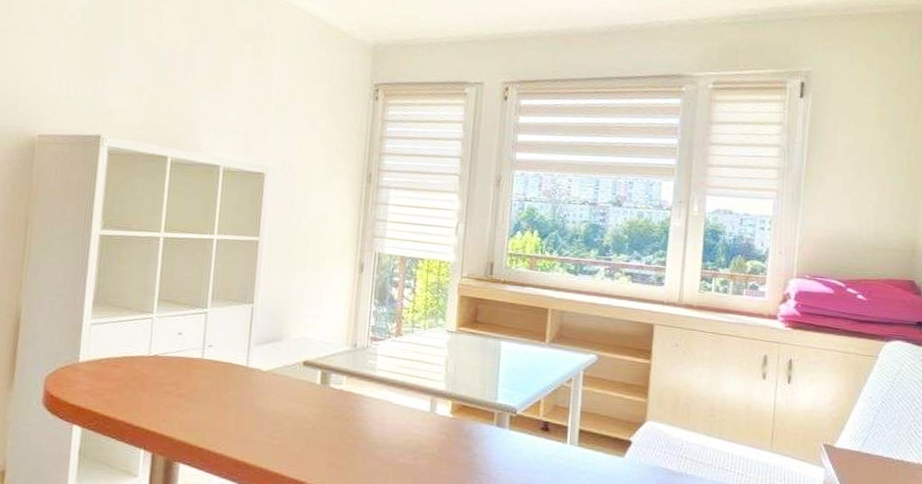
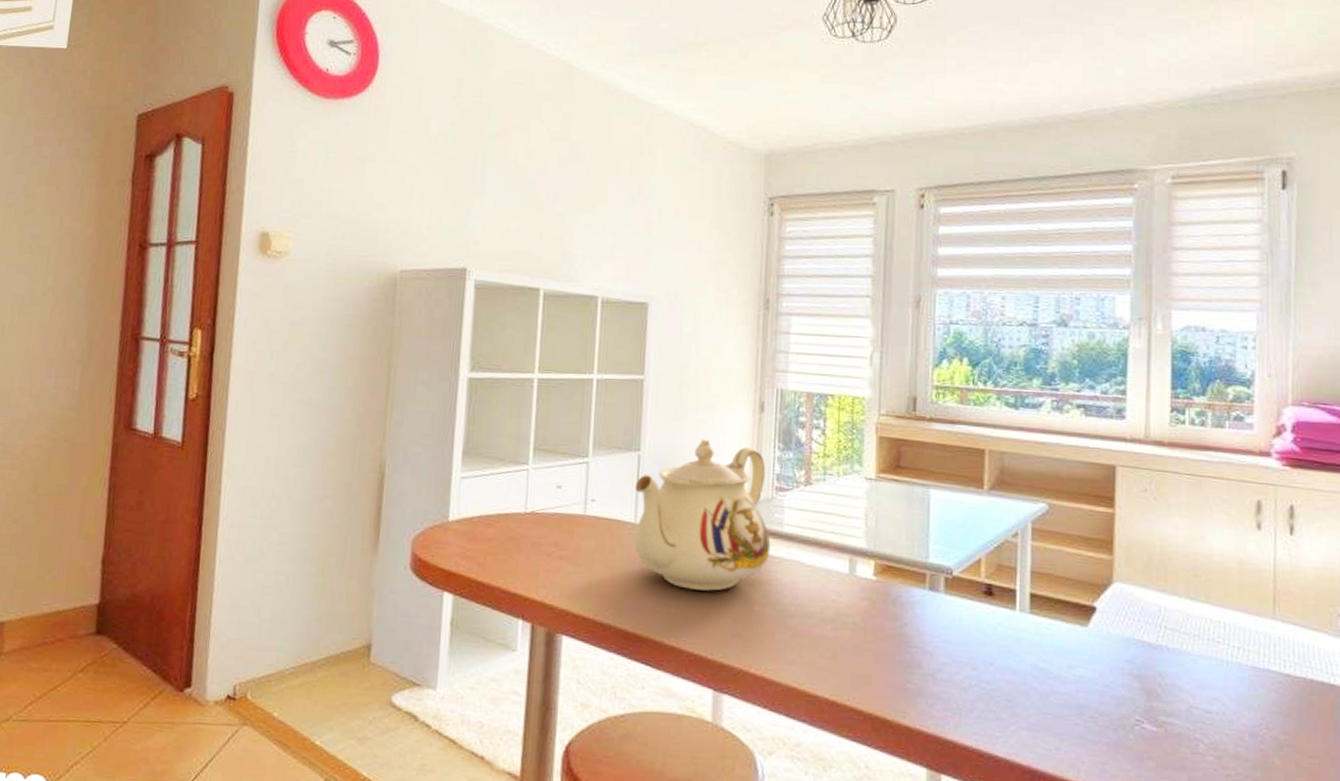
teapot: none [245,294,365,426] -> present [634,439,771,591]

